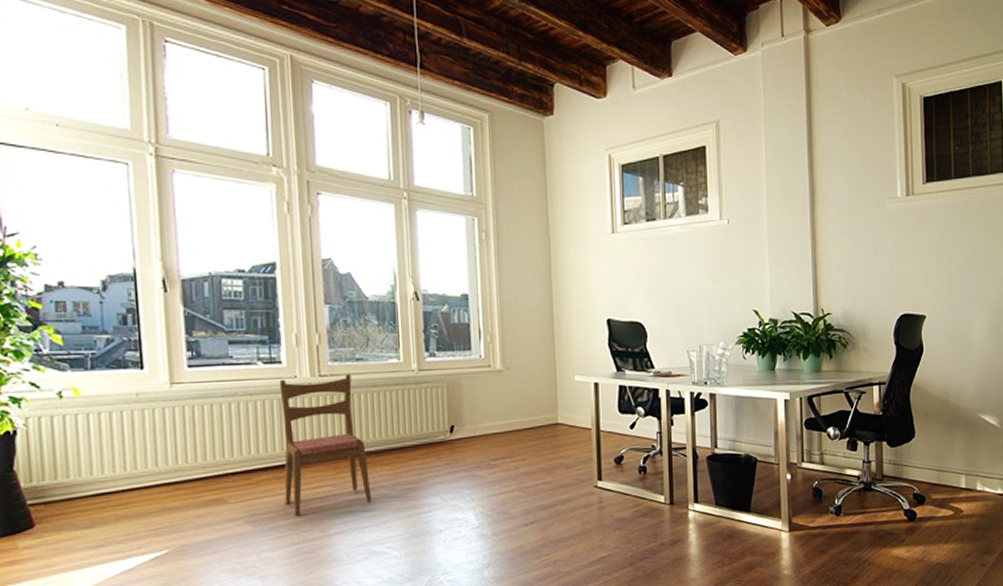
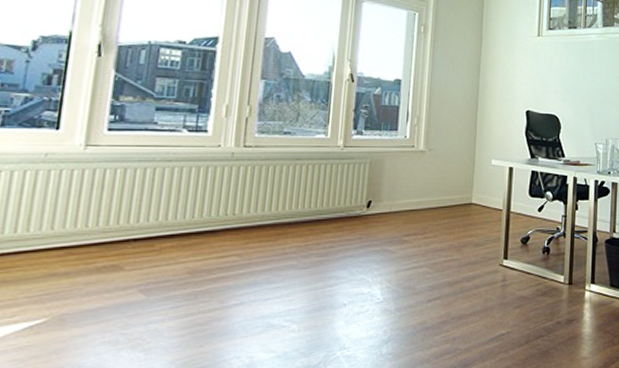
dining chair: present [279,373,372,516] -> none [186,145,280,286]

